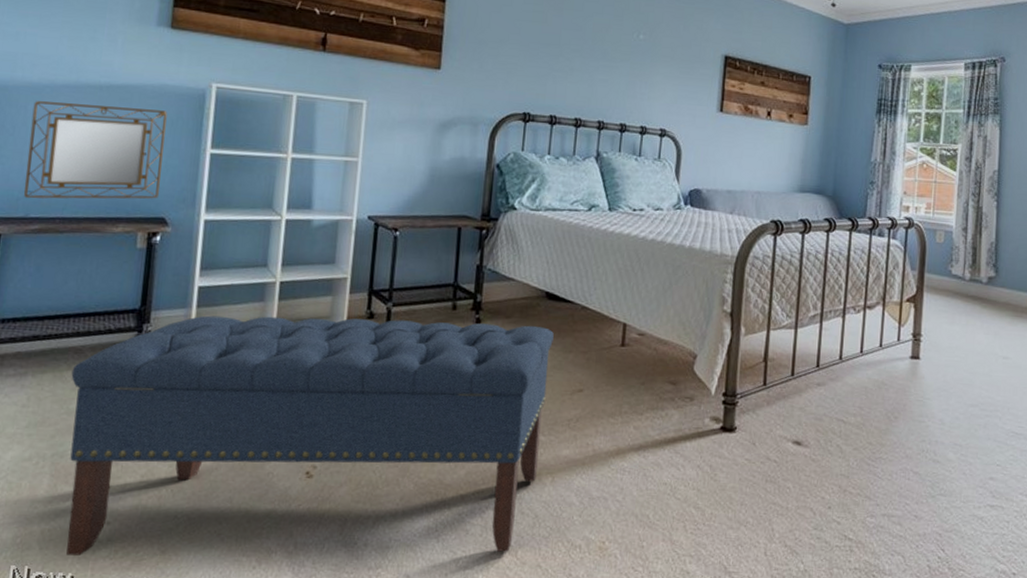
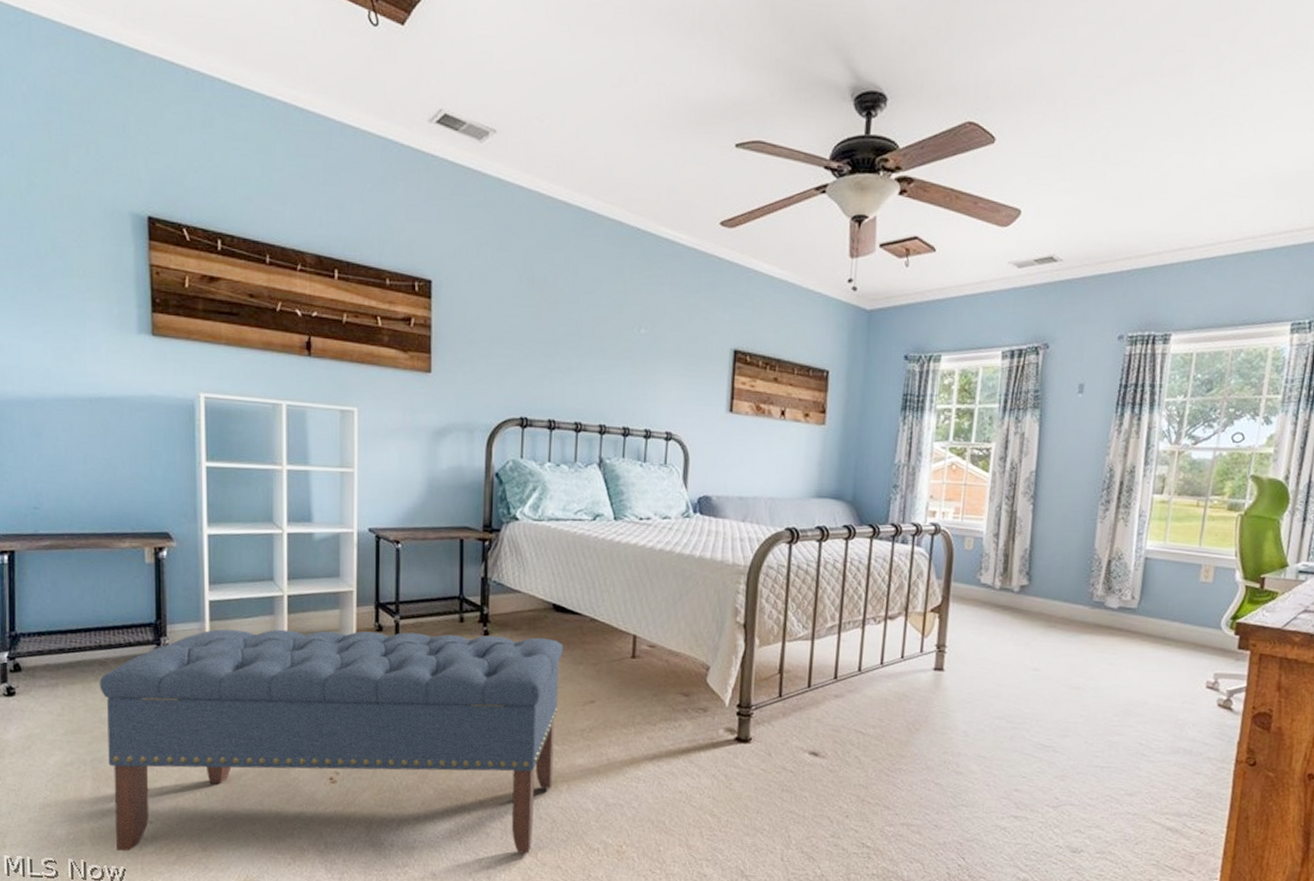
home mirror: present [24,101,167,199] -> none [27,416,160,515]

